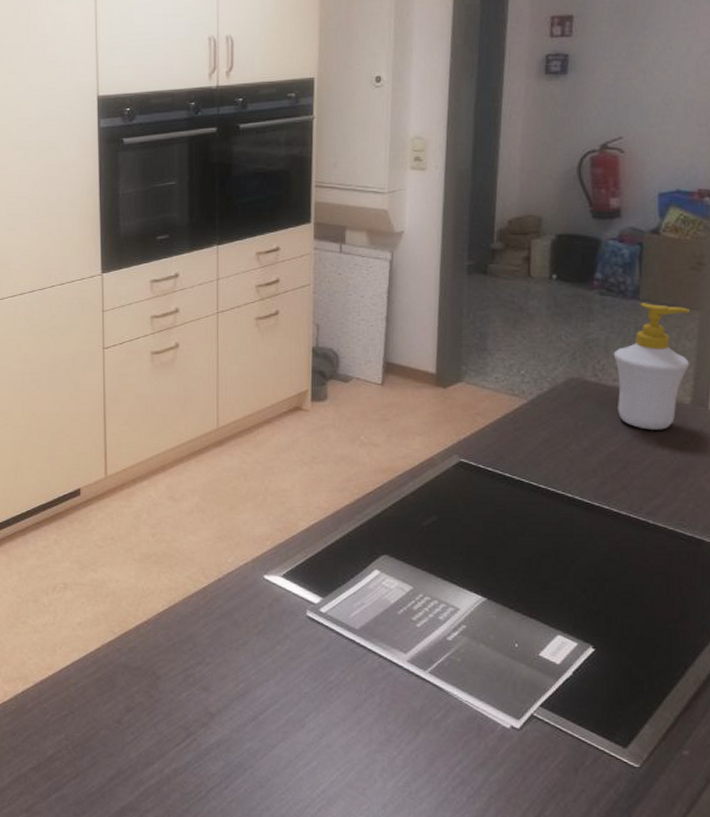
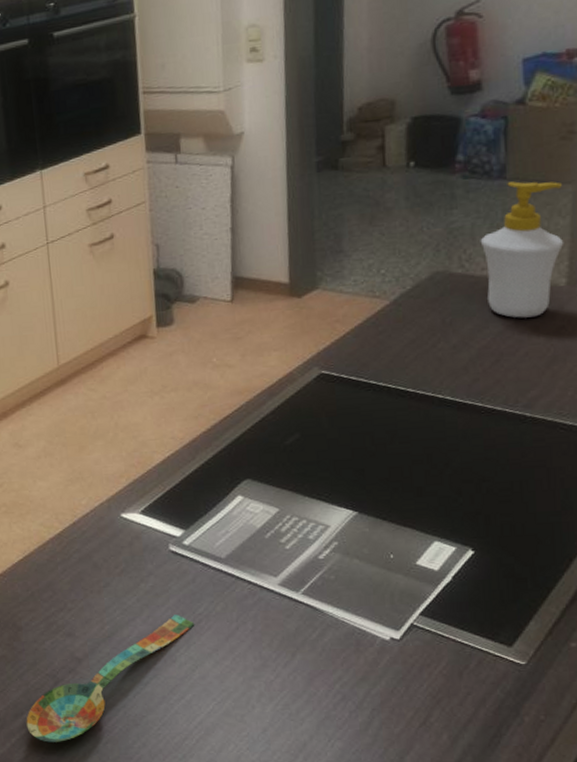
spoon: none [156,680,326,796] -> present [26,614,195,742]

